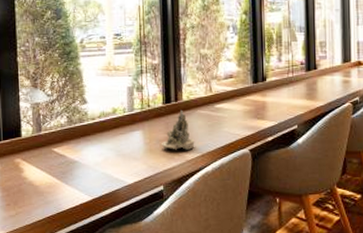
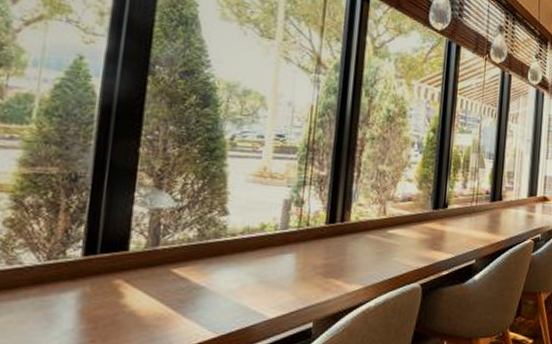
succulent planter: present [162,111,195,150] -> none [318,233,359,280]

